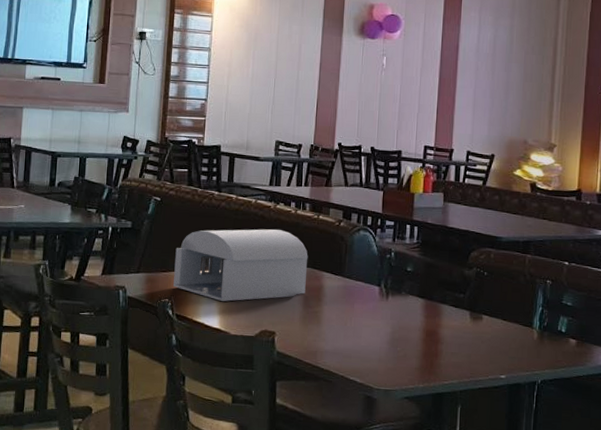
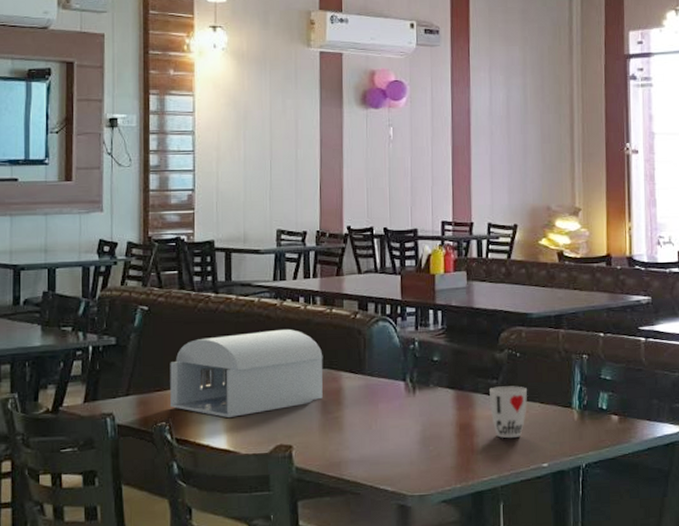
cup: none [456,300,491,349] -> present [490,386,527,439]

